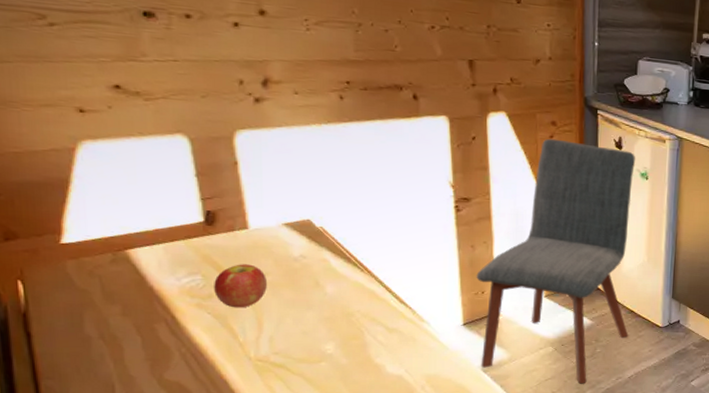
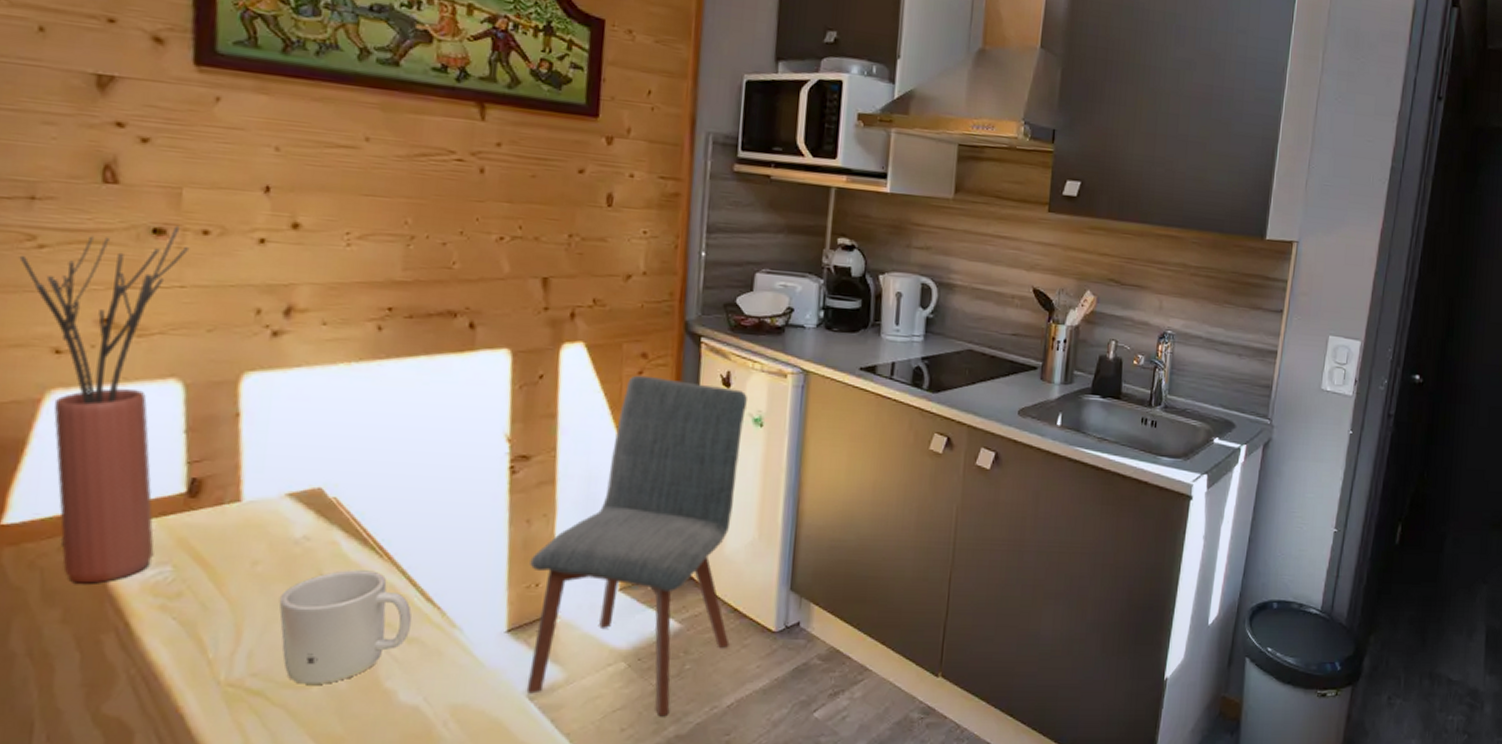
vase: none [34,10,186,288] -> present [19,226,190,584]
fruit: present [214,264,267,308] -> none [185,549,256,611]
mug: none [288,280,391,360] -> present [279,570,413,684]

